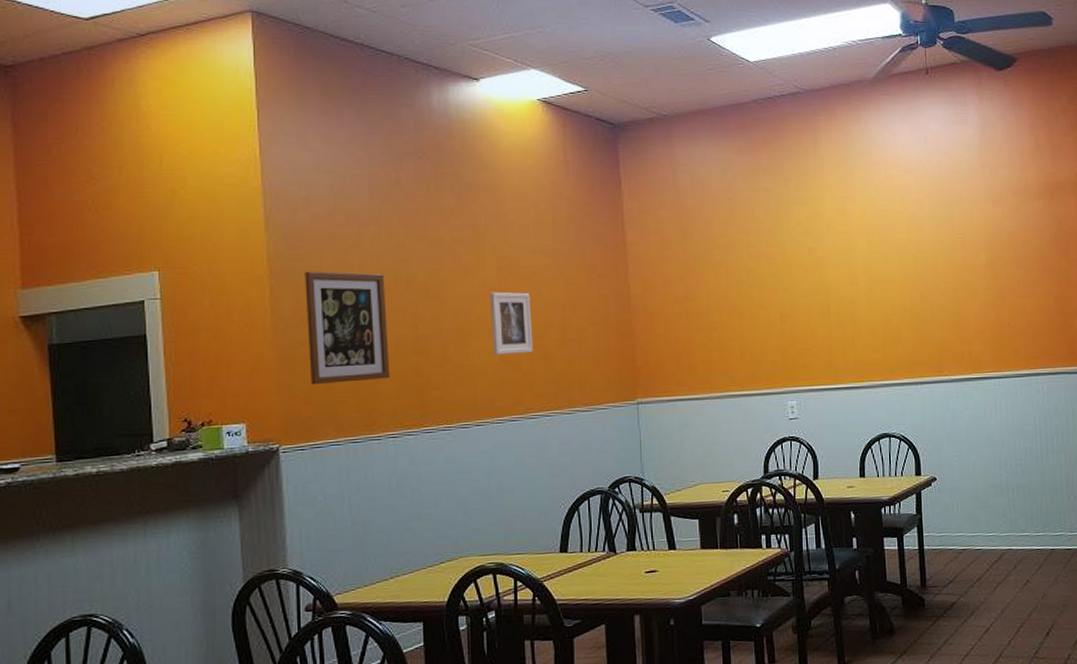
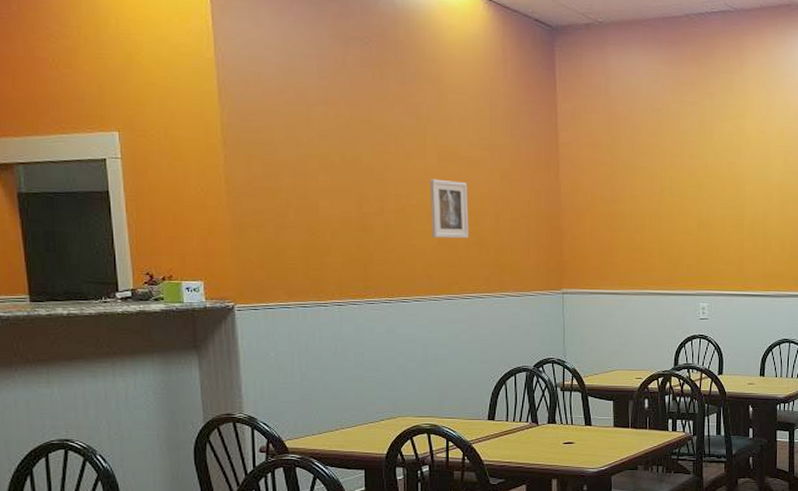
wall art: present [305,271,390,385] -> none [256,144,336,252]

